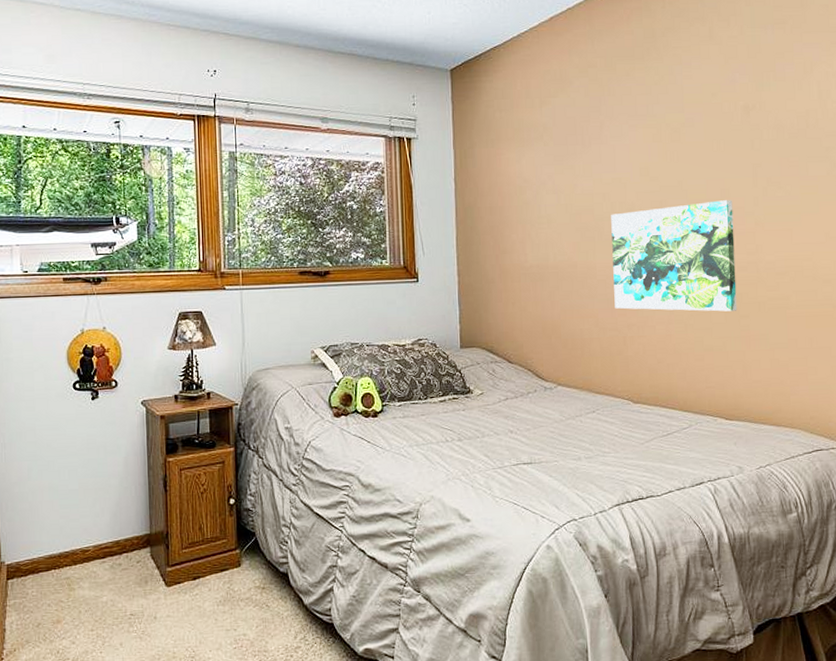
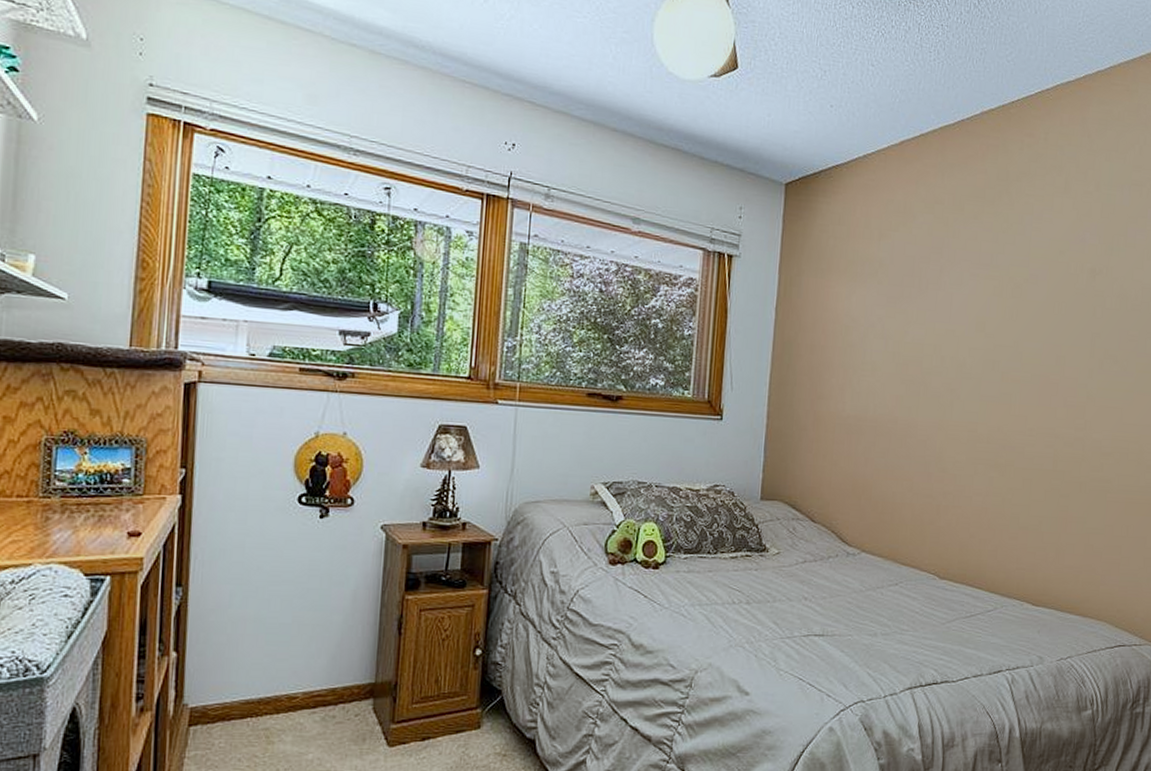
wall art: present [611,200,737,312] -> none [932,368,1067,489]

